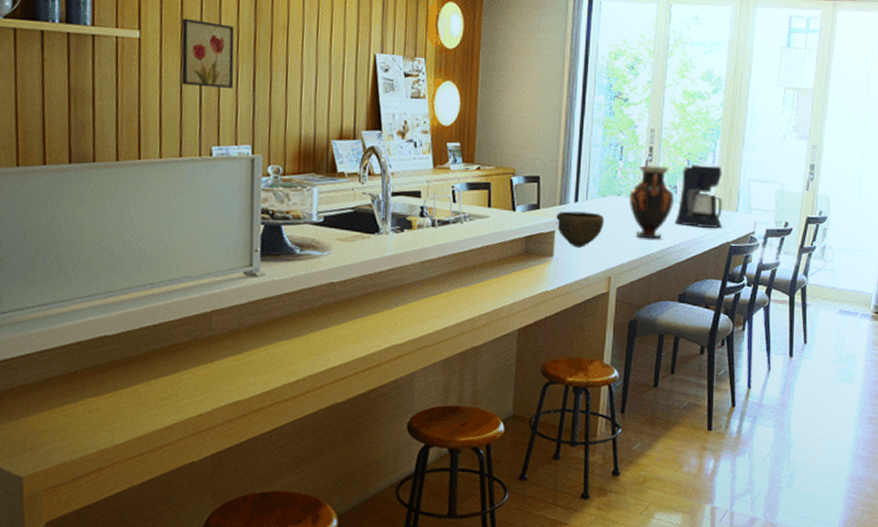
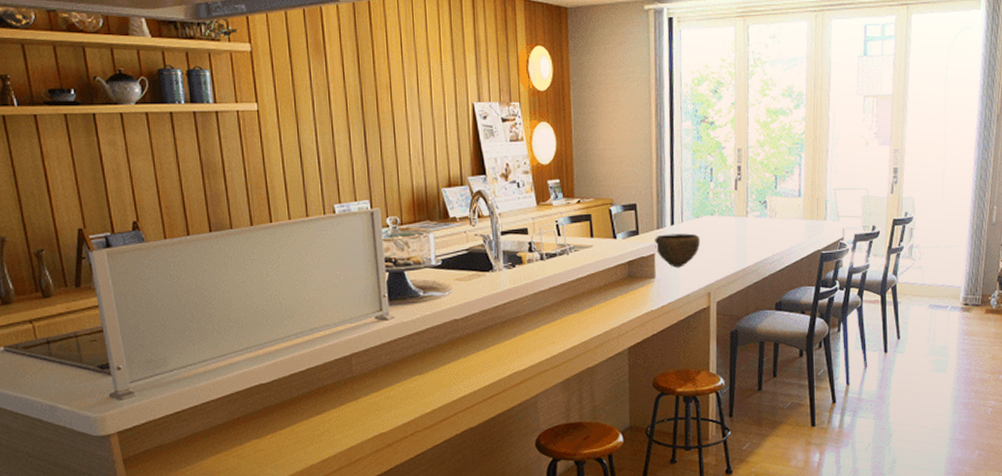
wall art: present [181,18,235,88] -> none [293,87,347,150]
vase: present [629,164,675,239] -> none [721,183,765,254]
coffee maker: present [675,163,724,228] -> none [767,177,813,238]

